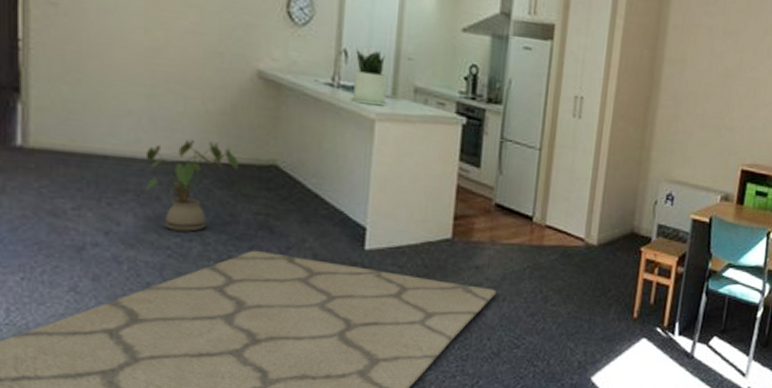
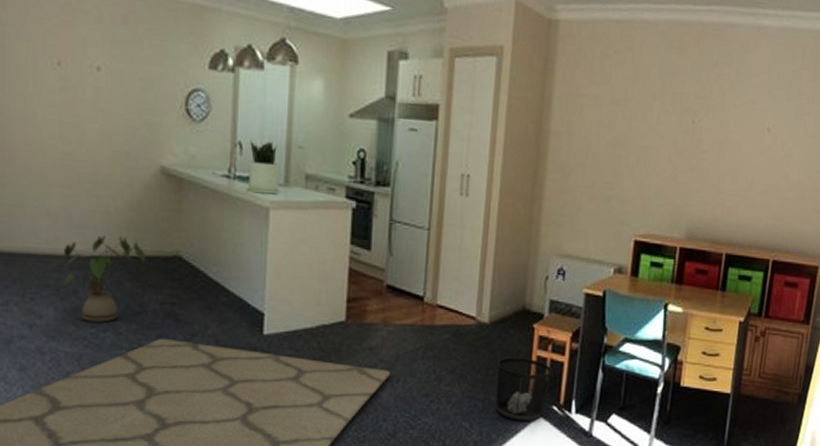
waste bin: none [601,279,658,343] -> present [496,357,553,422]

